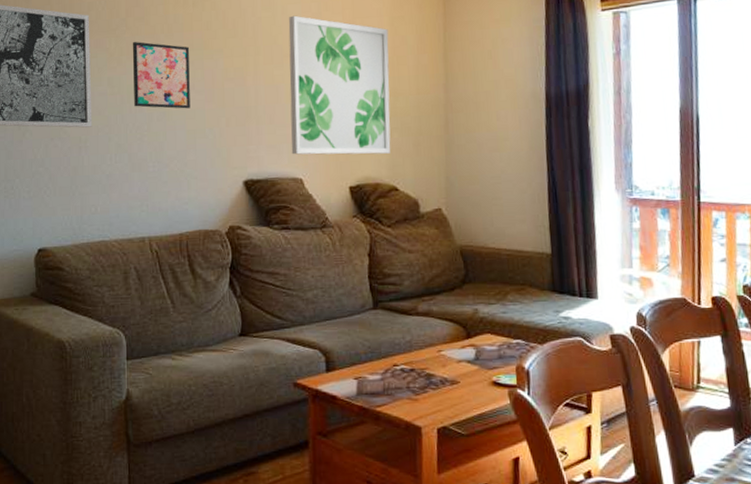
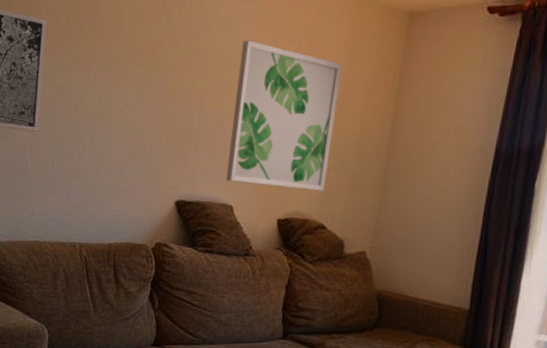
wall art: present [132,42,190,109] -> none [80,52,140,124]

